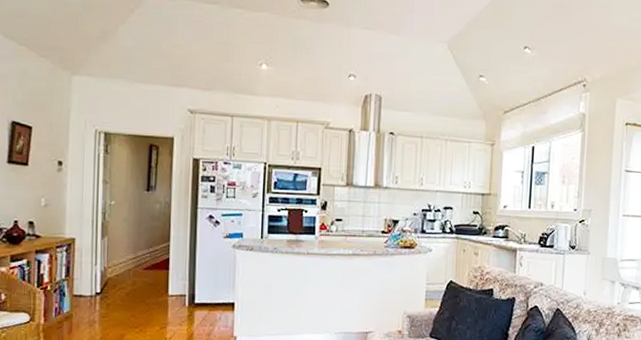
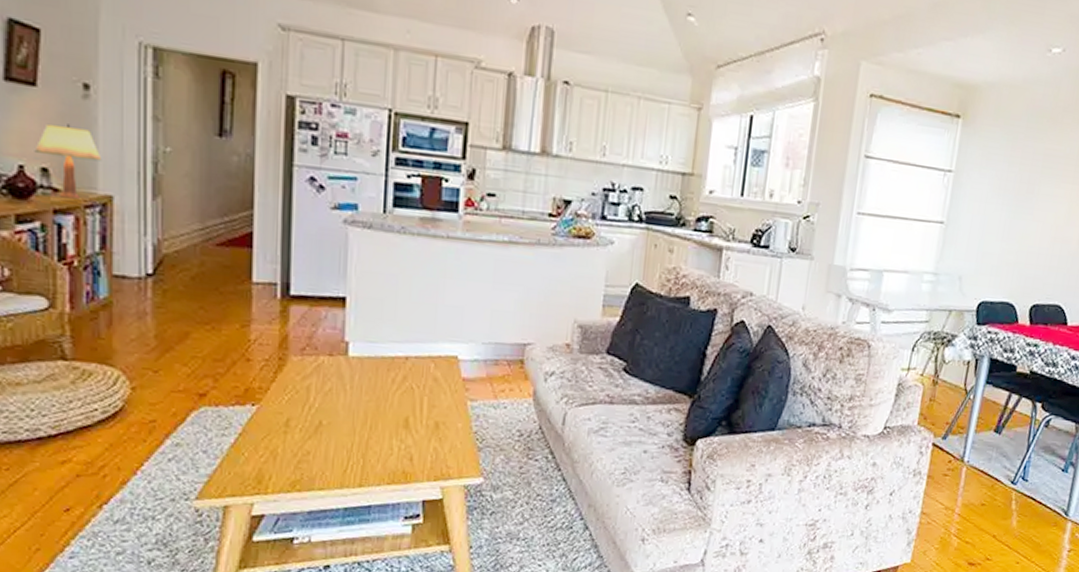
table lamp: none [25,190,69,242] -> present [34,123,102,200]

